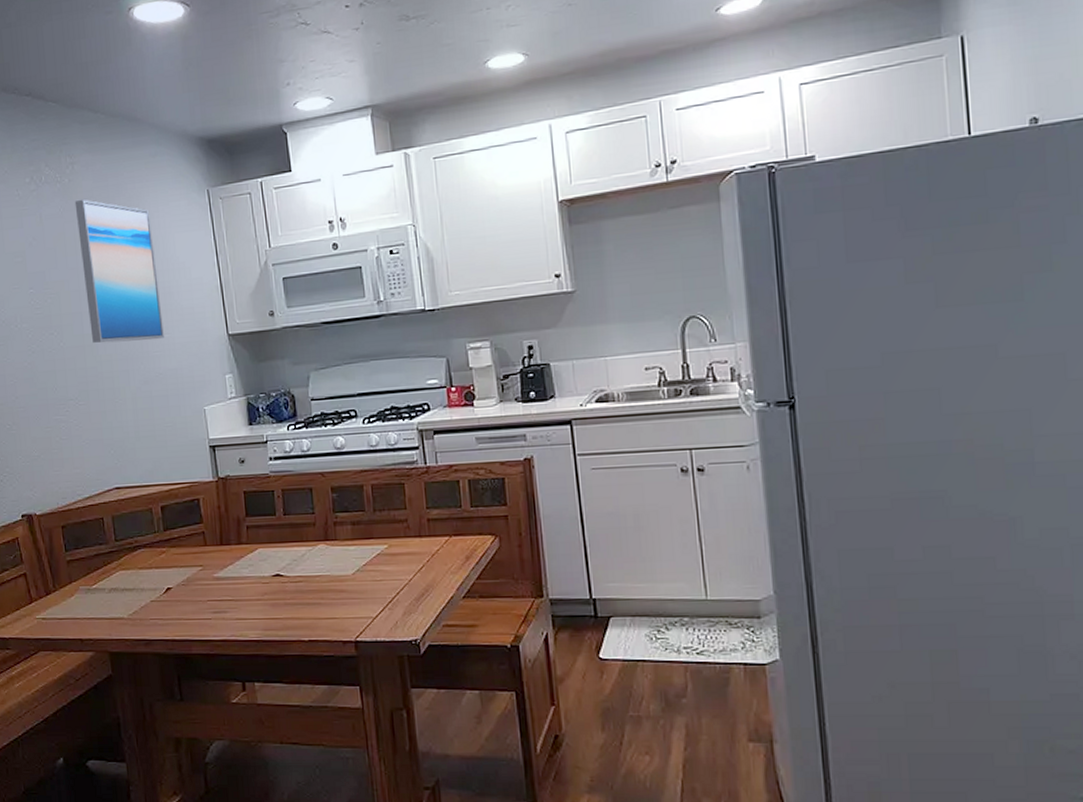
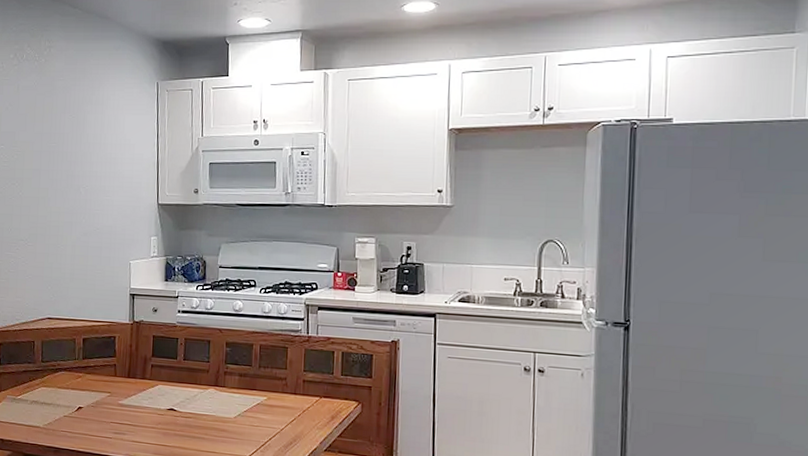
wall art: present [74,199,164,343] -> none [45,77,108,201]

